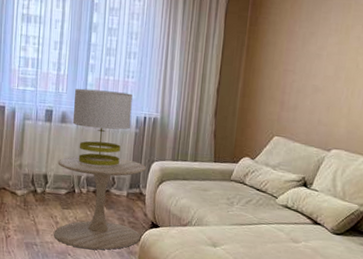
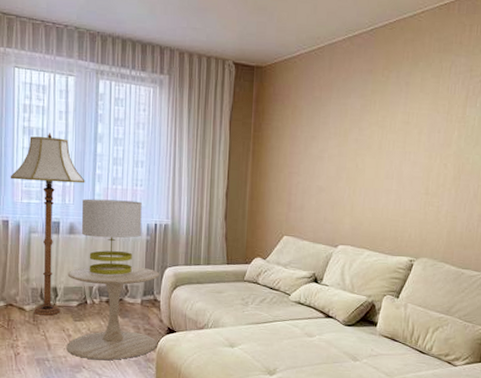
floor lamp: none [8,20,79,202] -> present [10,132,85,316]

